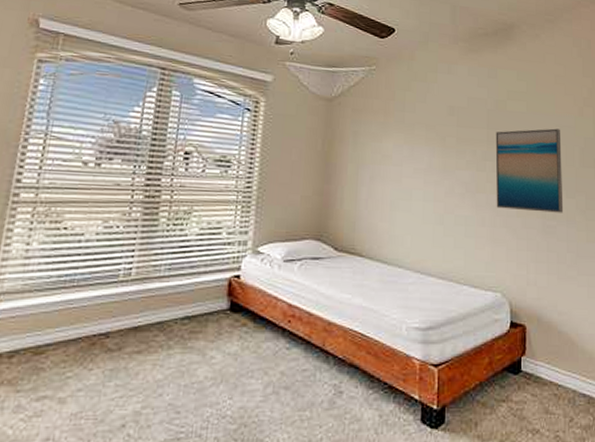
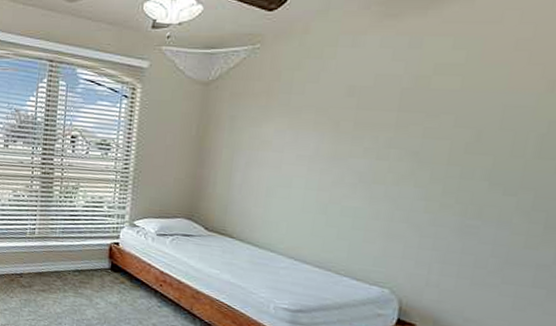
wall art: present [495,128,564,213] -> none [397,109,510,212]

